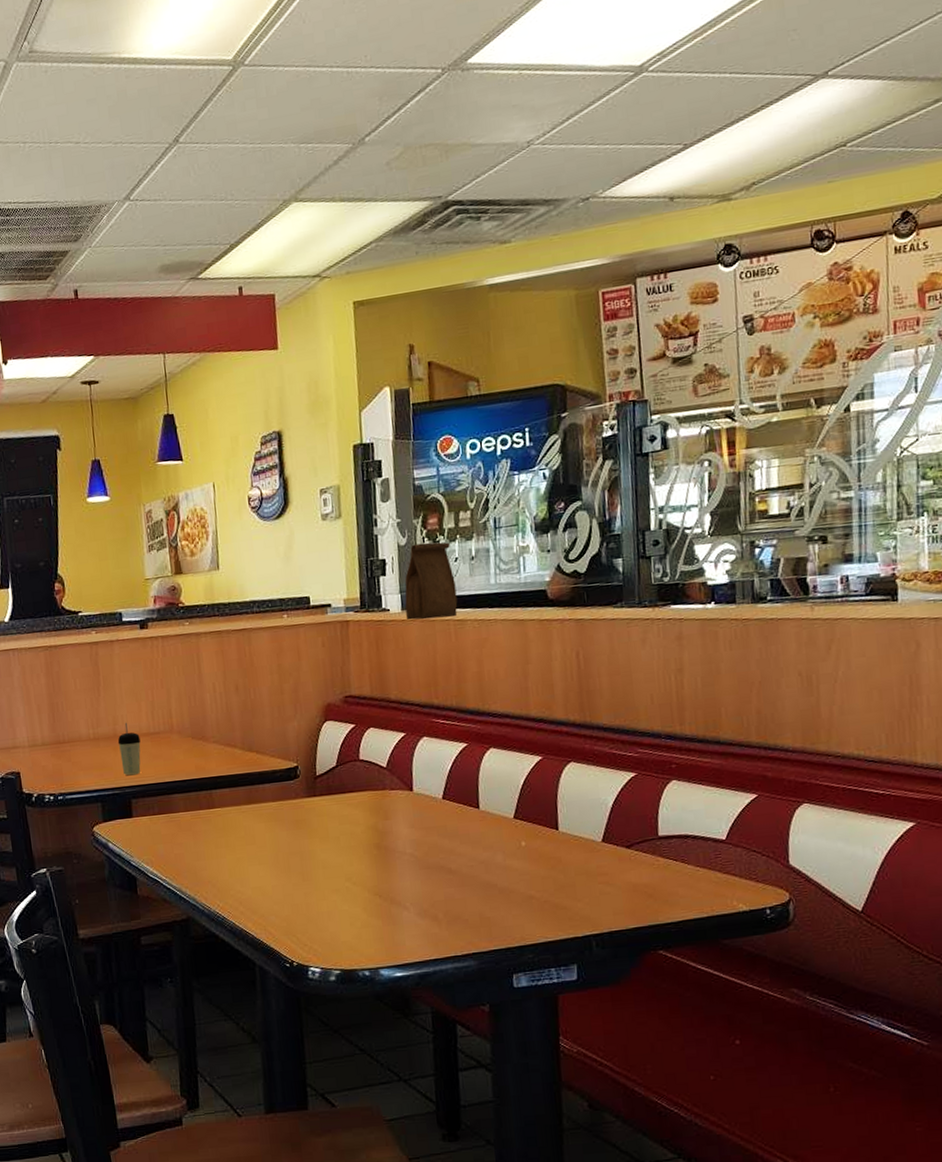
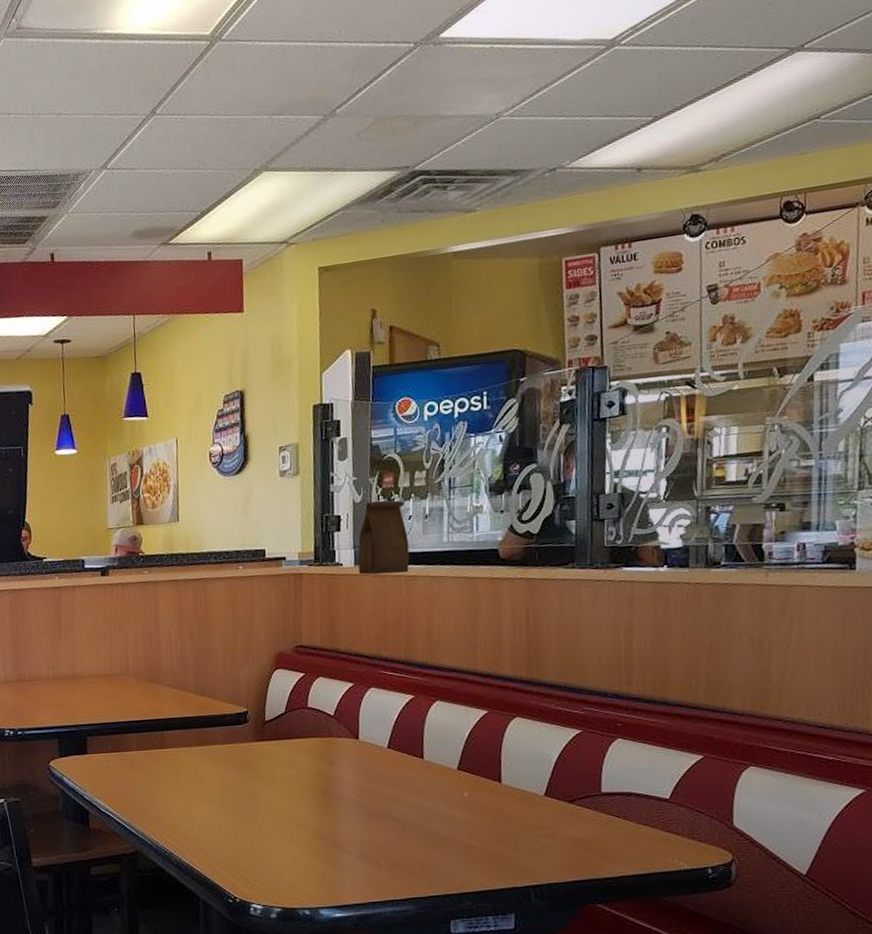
beverage cup: present [117,722,141,776] -> none [76,663,98,715]

